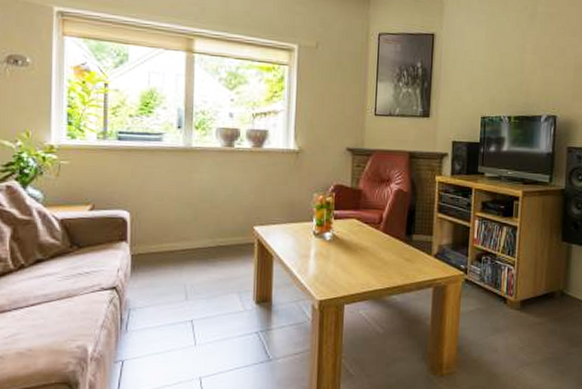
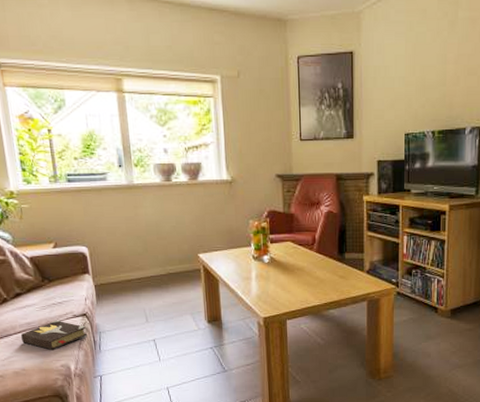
hardback book: none [34,292,115,329] -> present [21,320,88,351]

